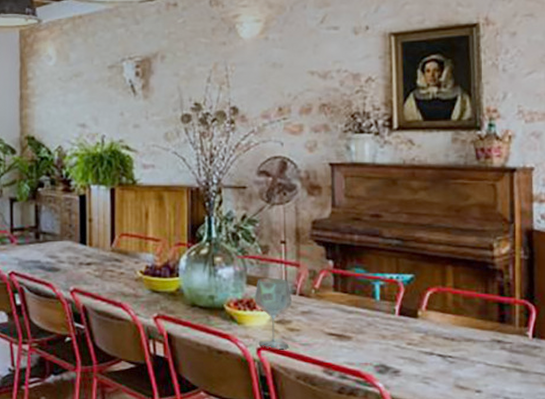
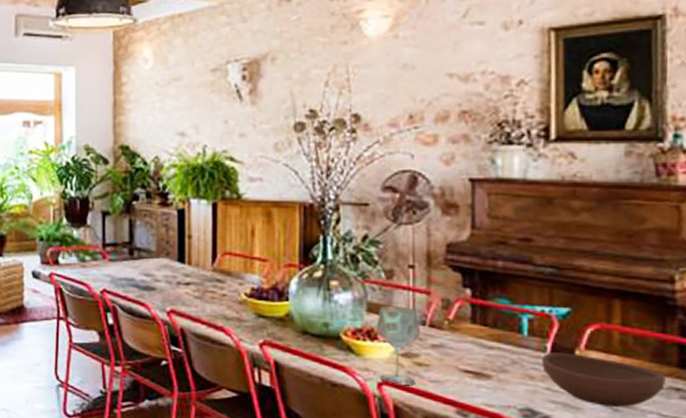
bowl: none [392,313,489,359] -> present [542,351,666,407]

